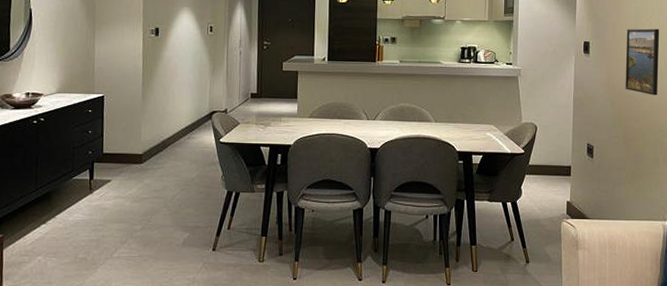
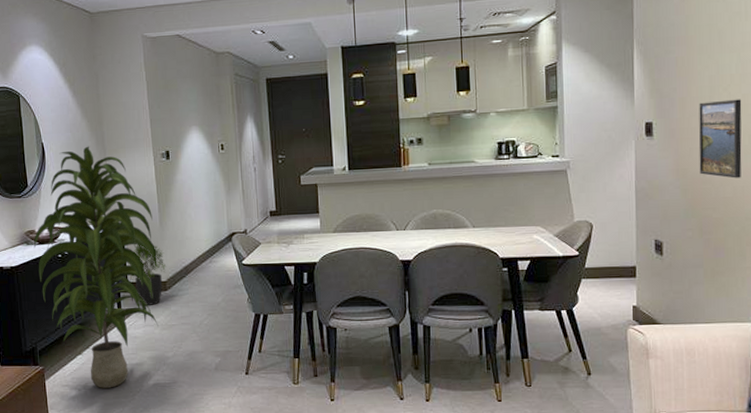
indoor plant: none [8,16,136,260] -> present [33,146,159,388]
potted plant: none [107,116,144,177] -> present [131,244,167,305]

